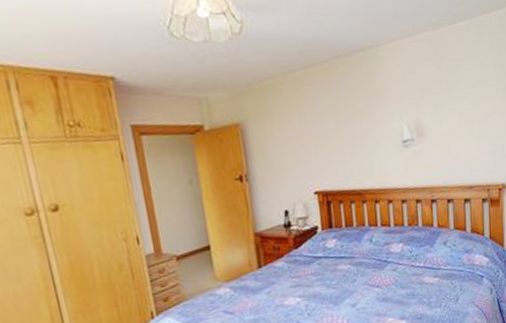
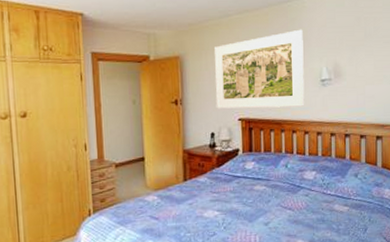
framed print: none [280,83,387,183] -> present [214,29,305,109]

